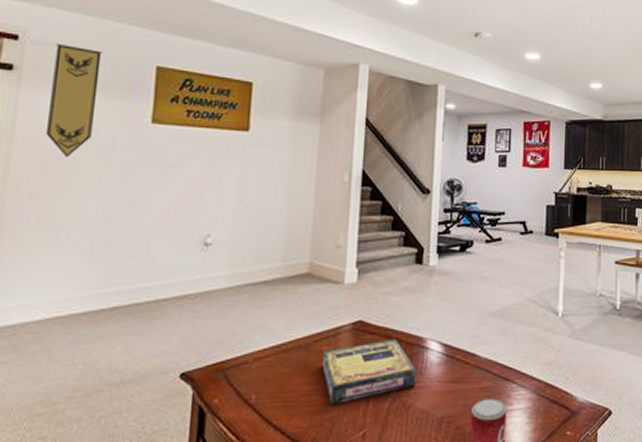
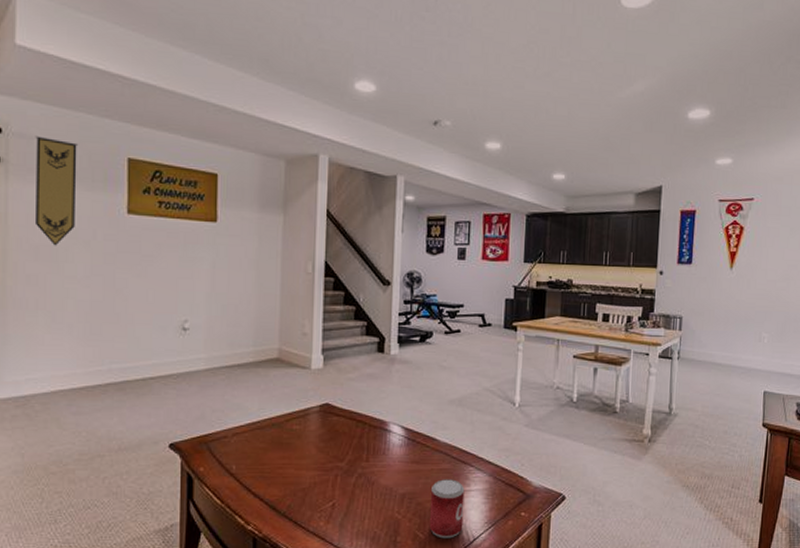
video game box: present [322,338,416,405] -> none [293,421,380,478]

